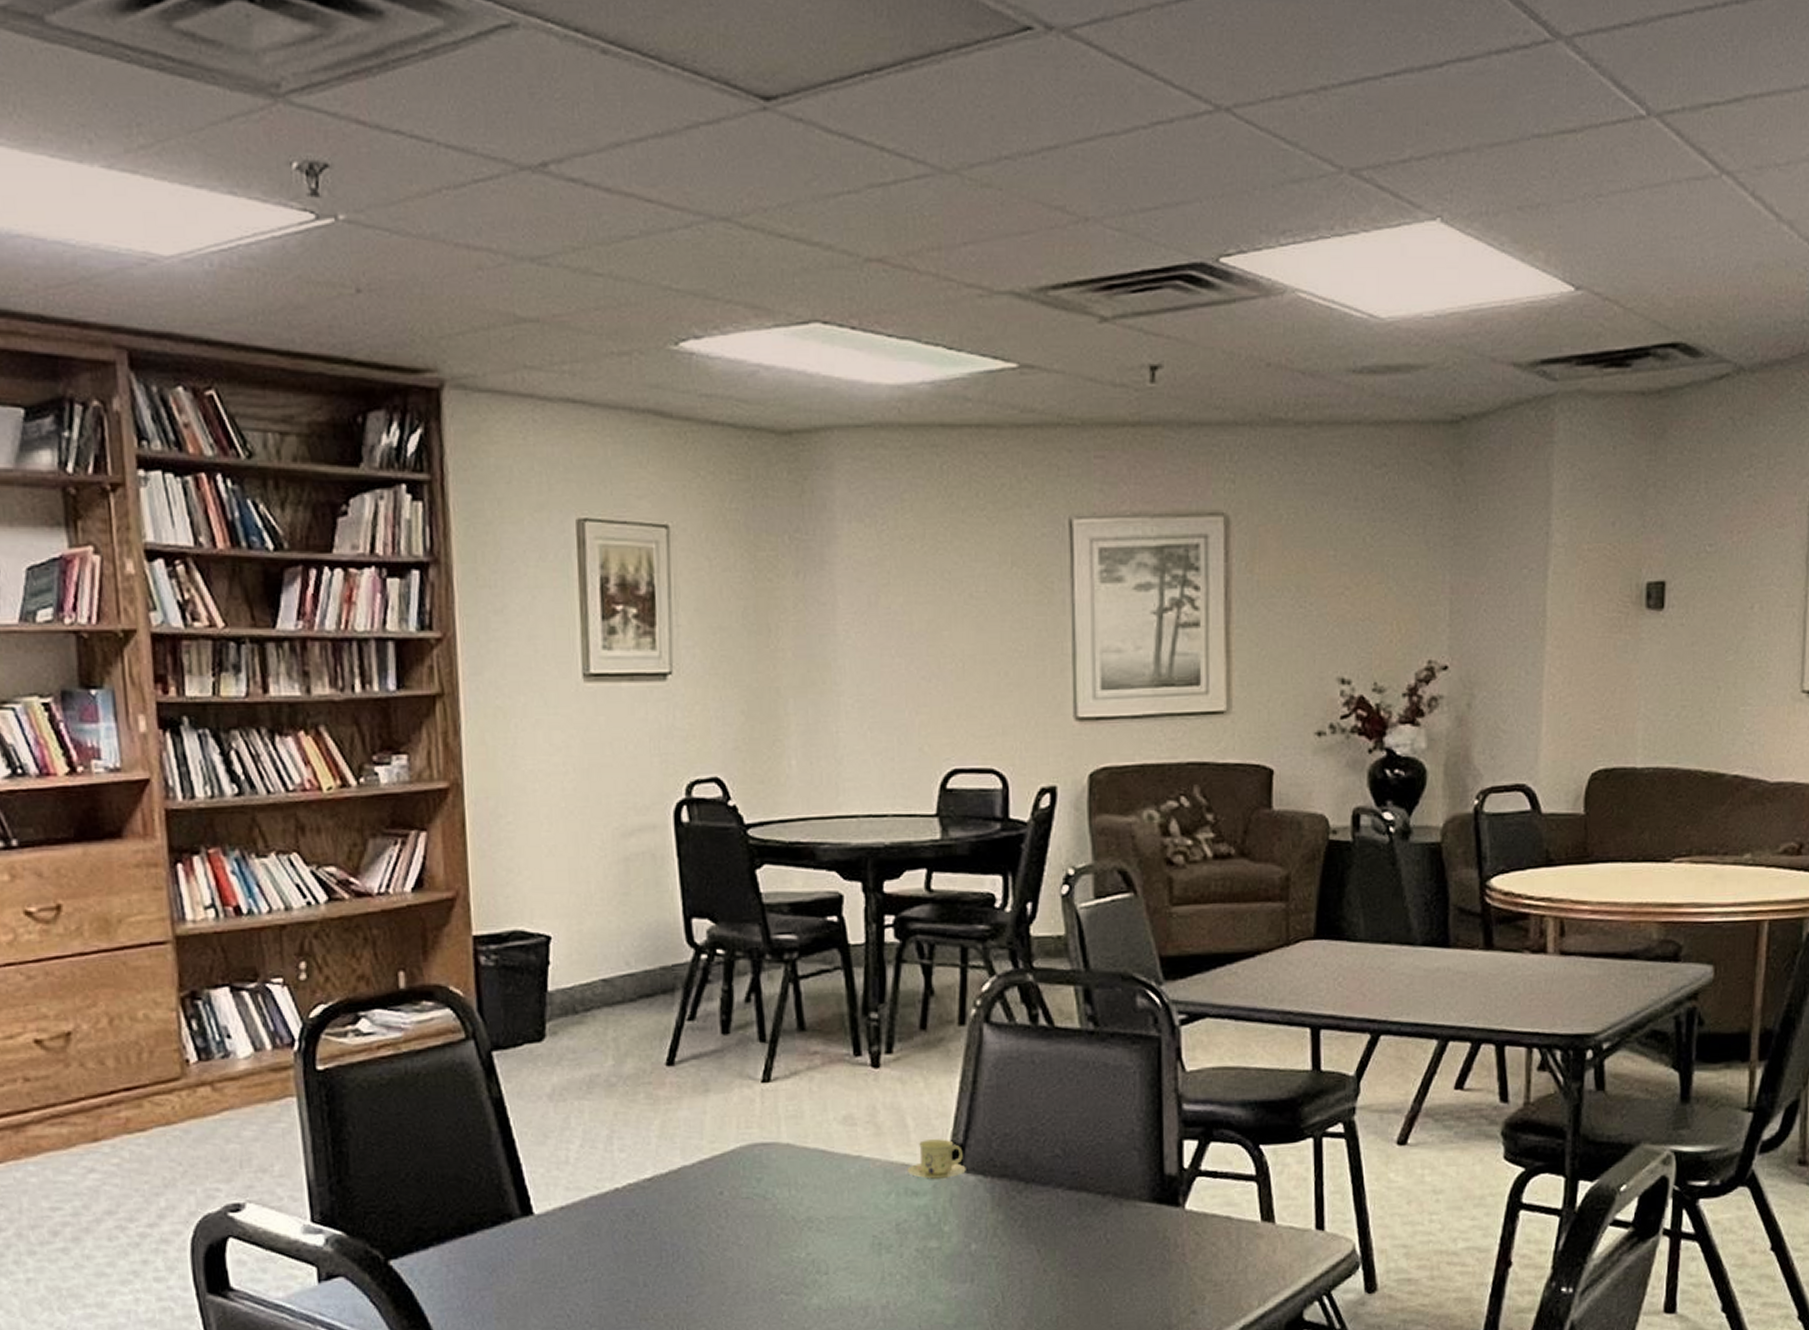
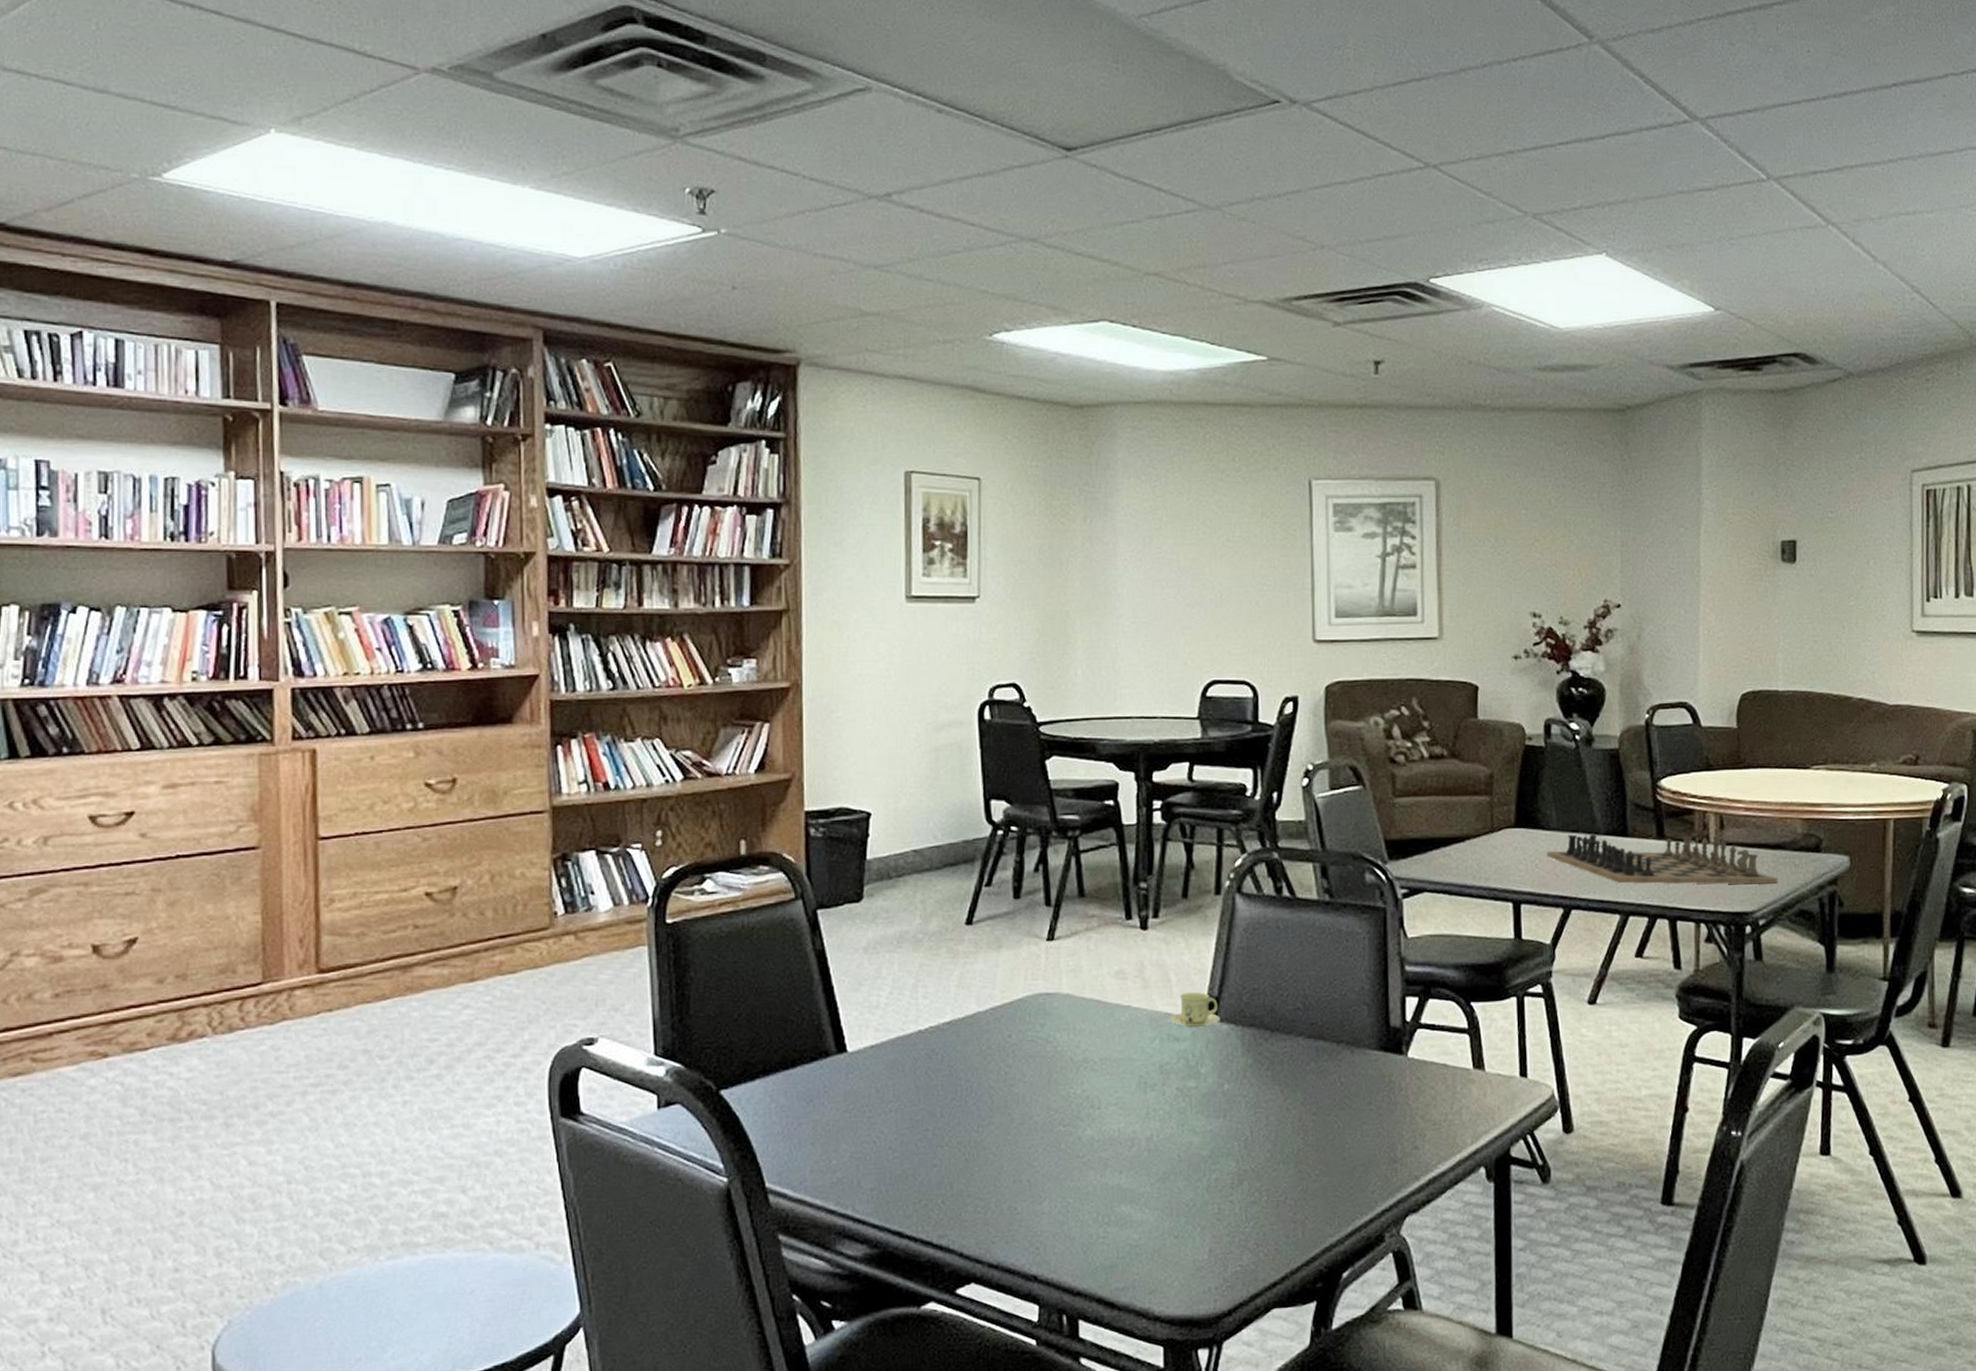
chess set: none [1352,941,1626,1004] -> present [1547,831,1777,885]

